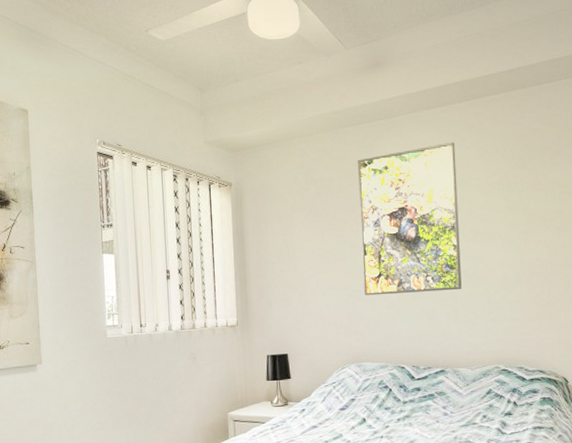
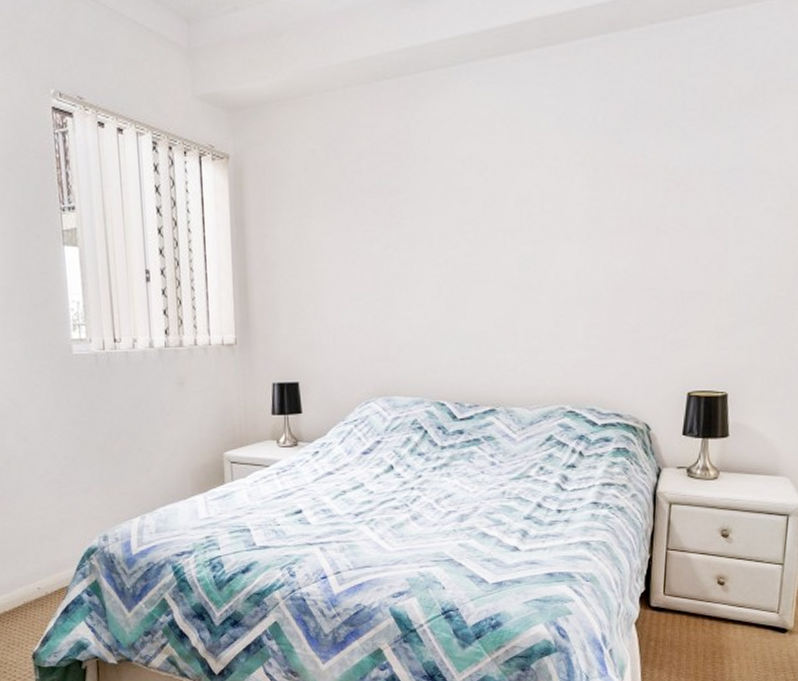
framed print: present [357,142,462,296] -> none [395,104,528,311]

